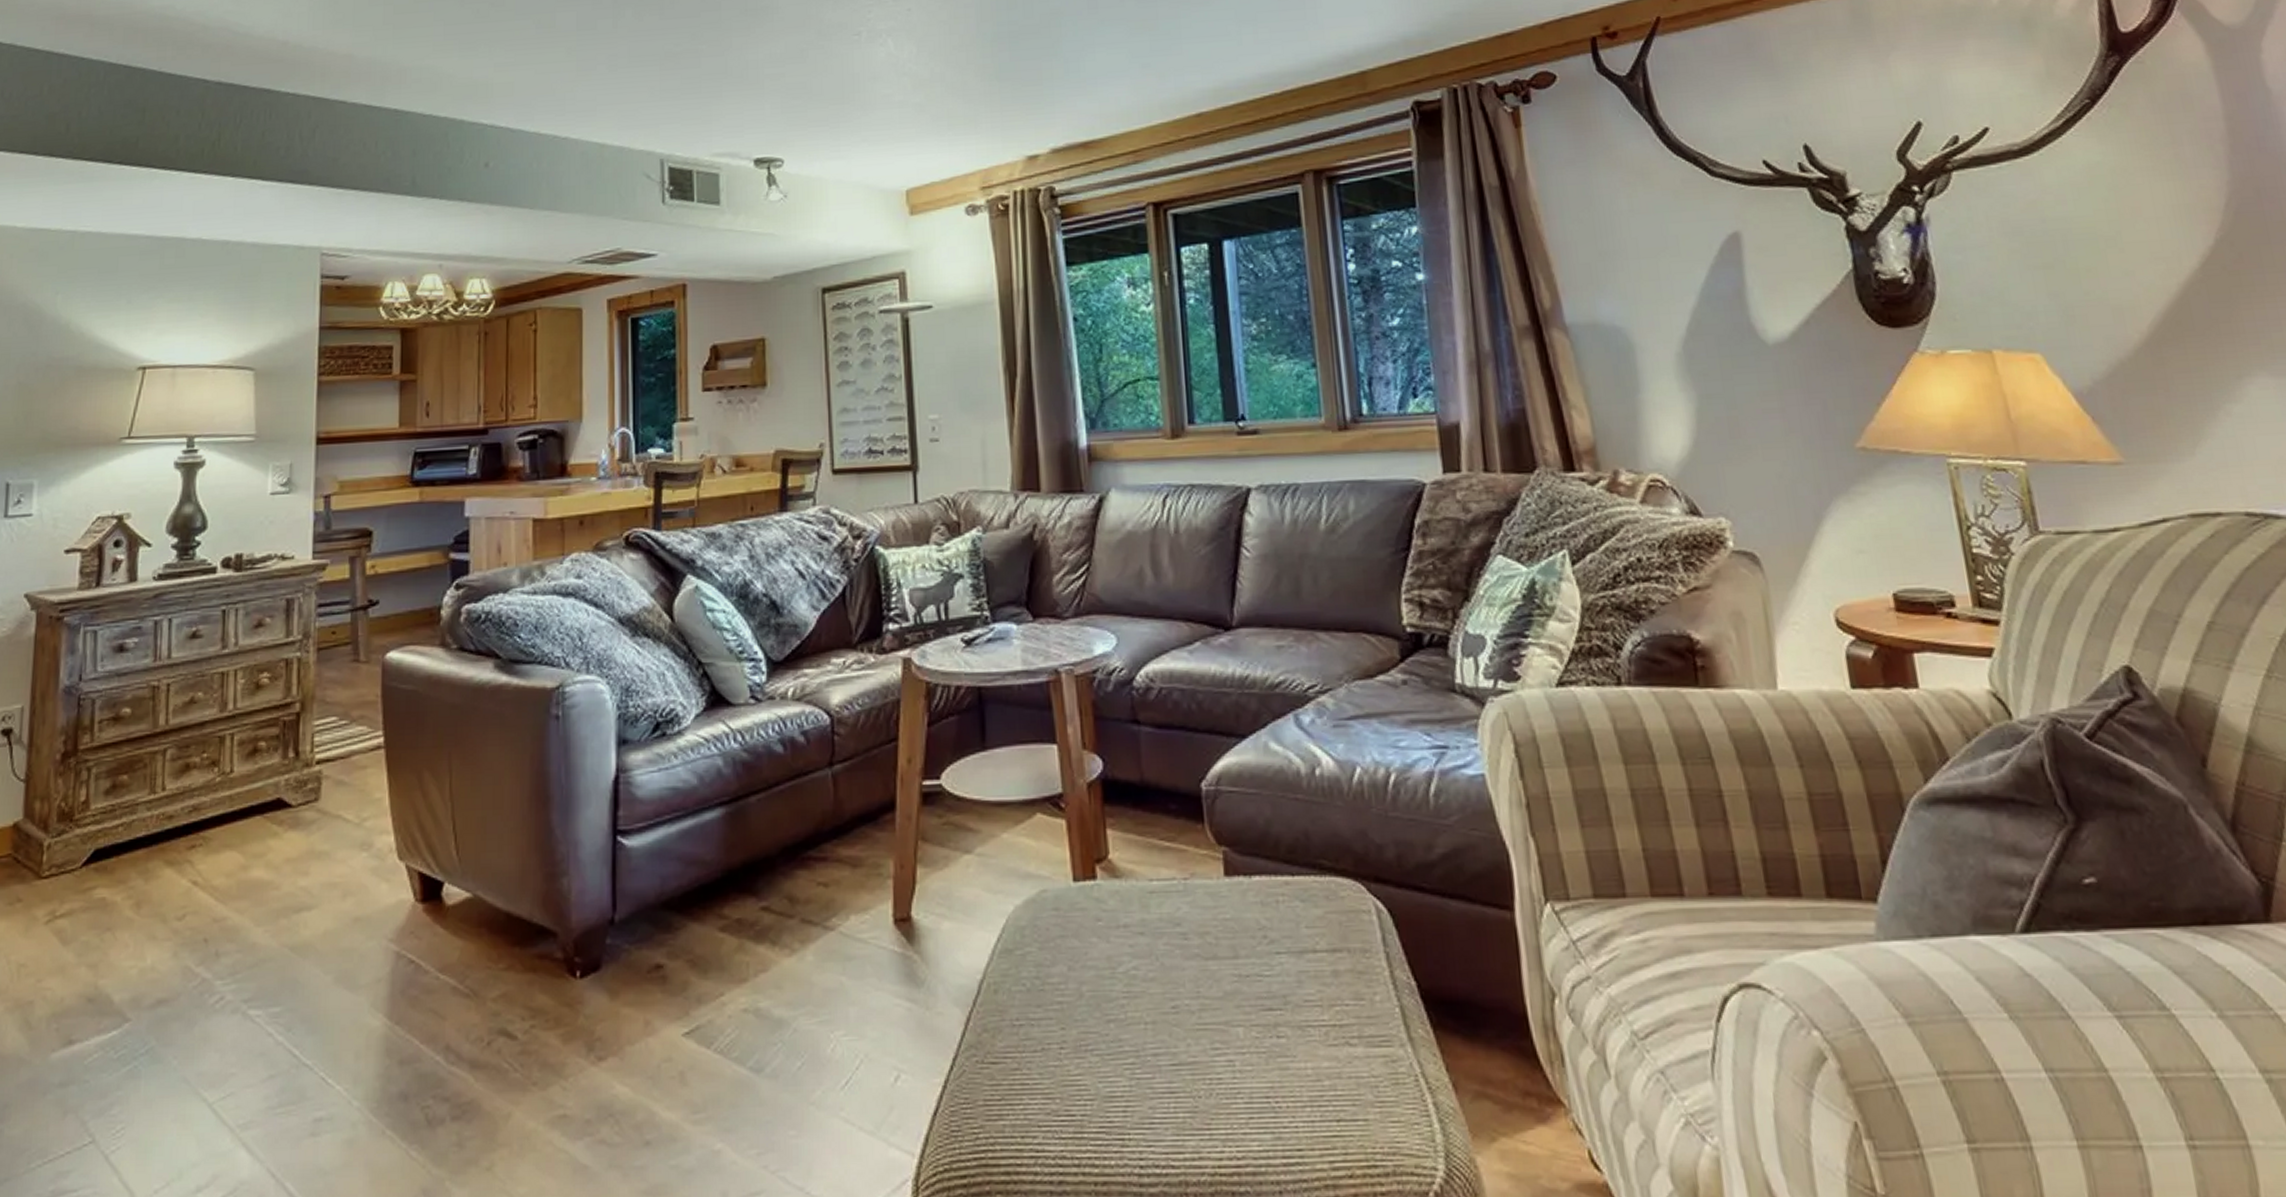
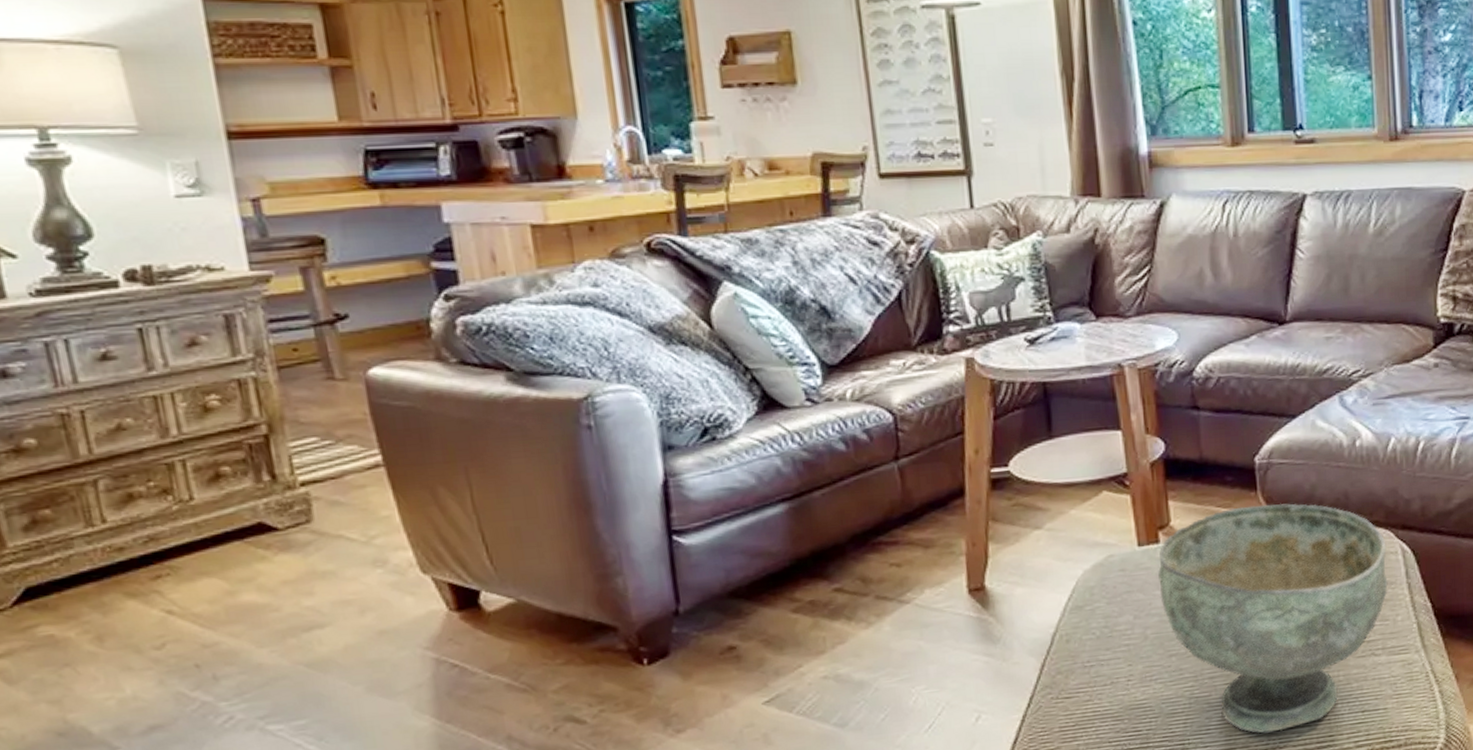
decorative bowl: none [1094,839,1361,1137] -> present [1157,503,1388,734]

